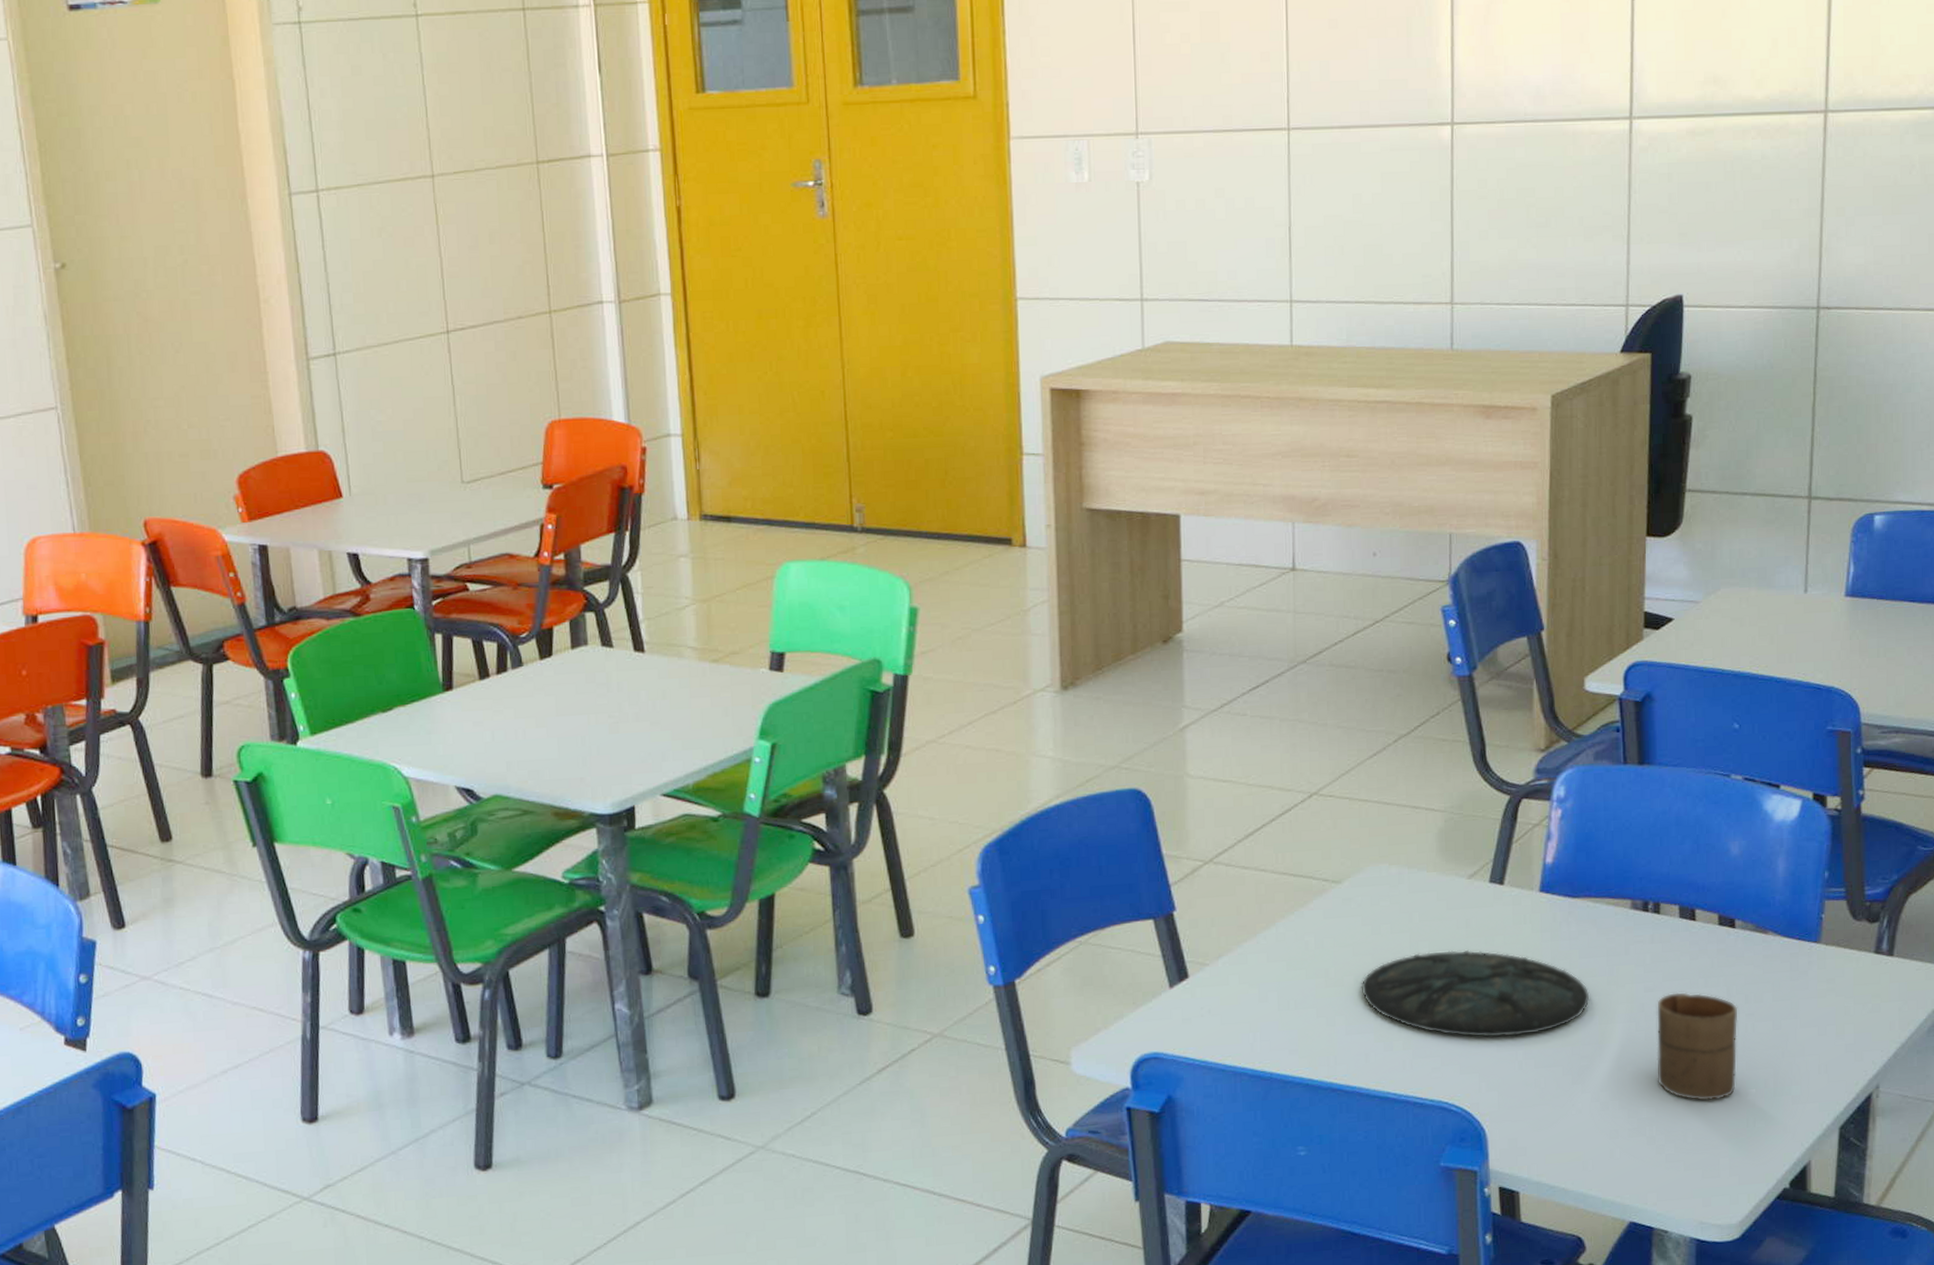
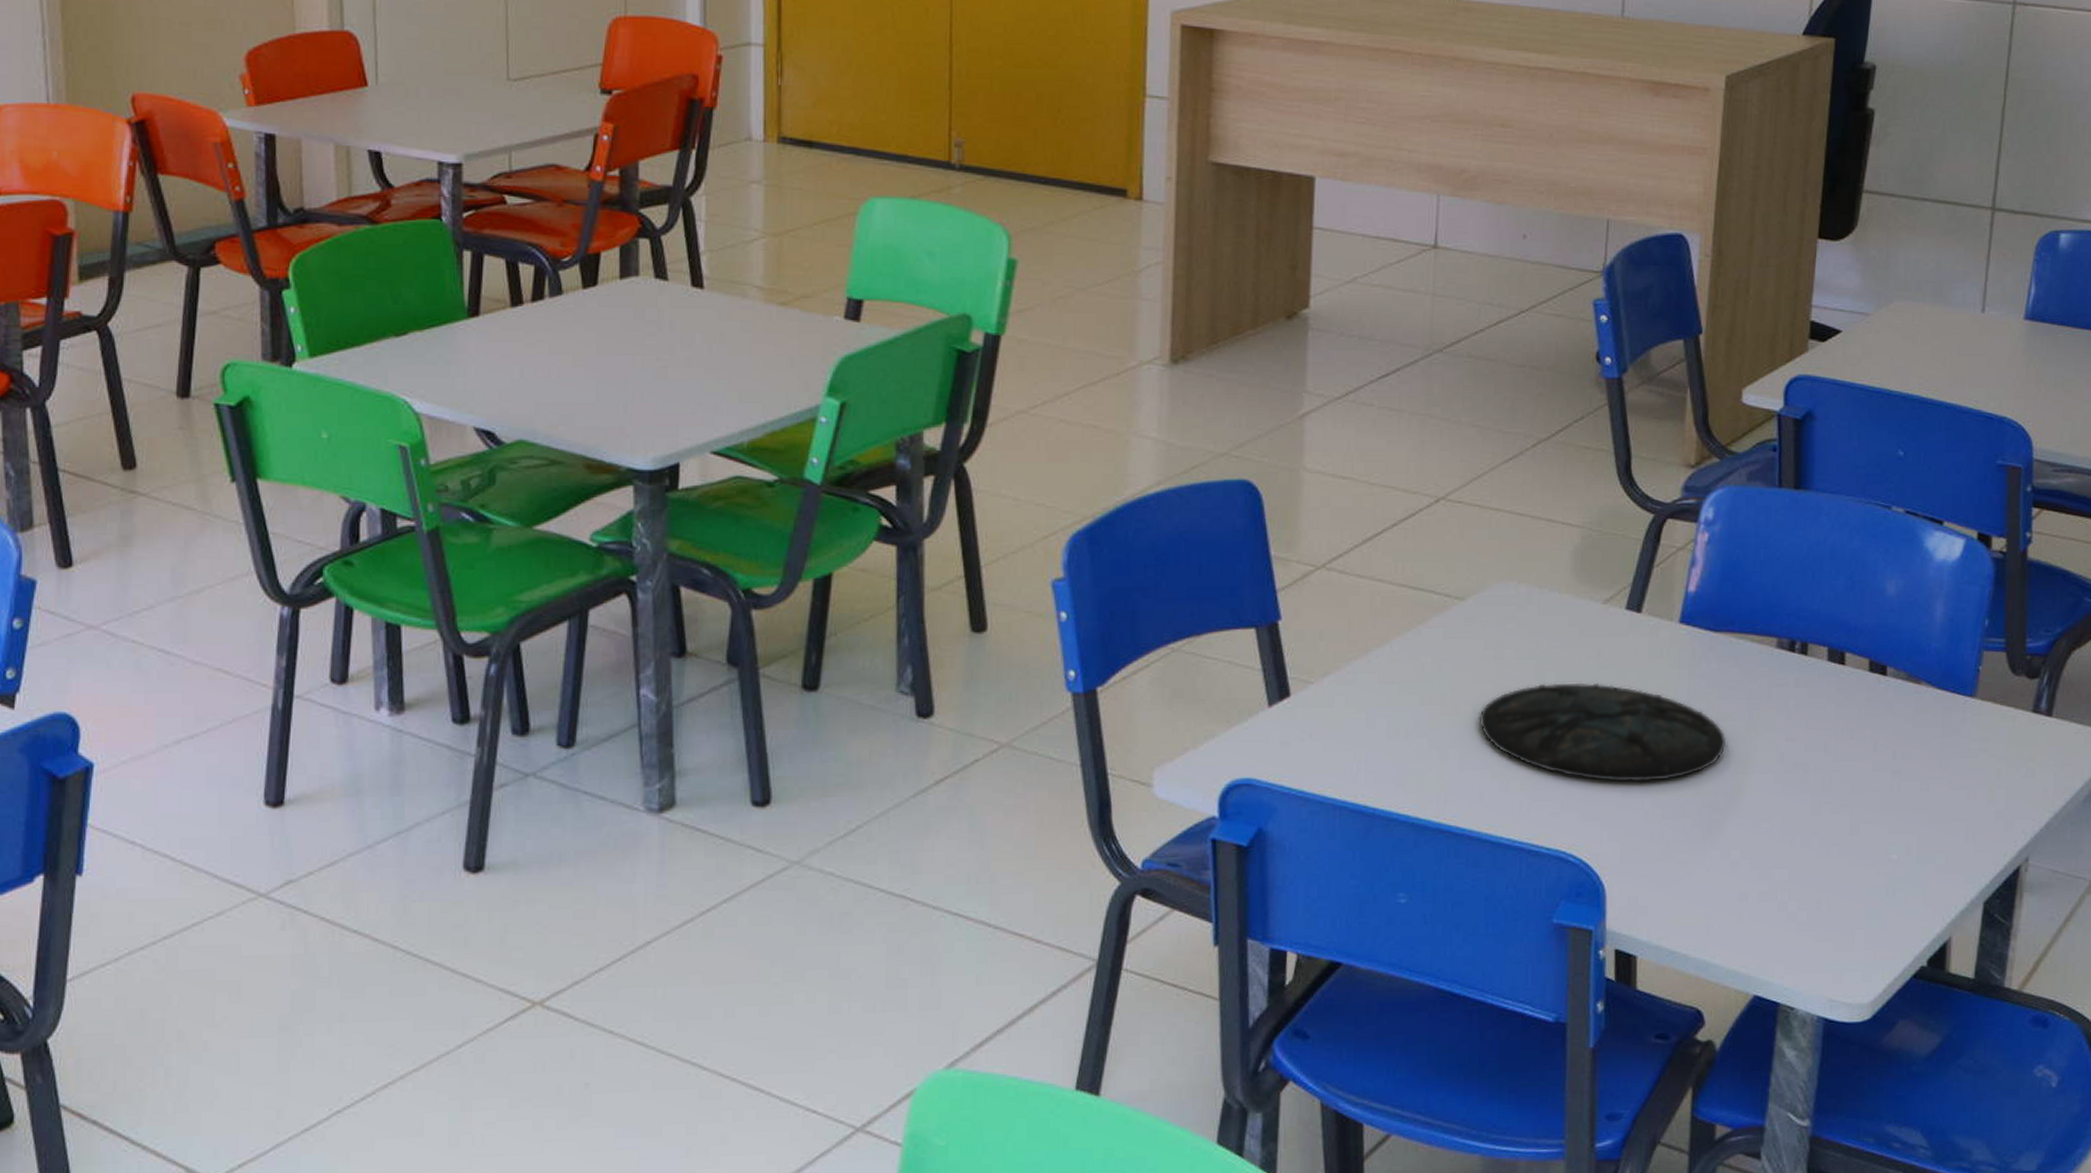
cup: present [1657,992,1738,1101] -> none [1793,743,1884,865]

